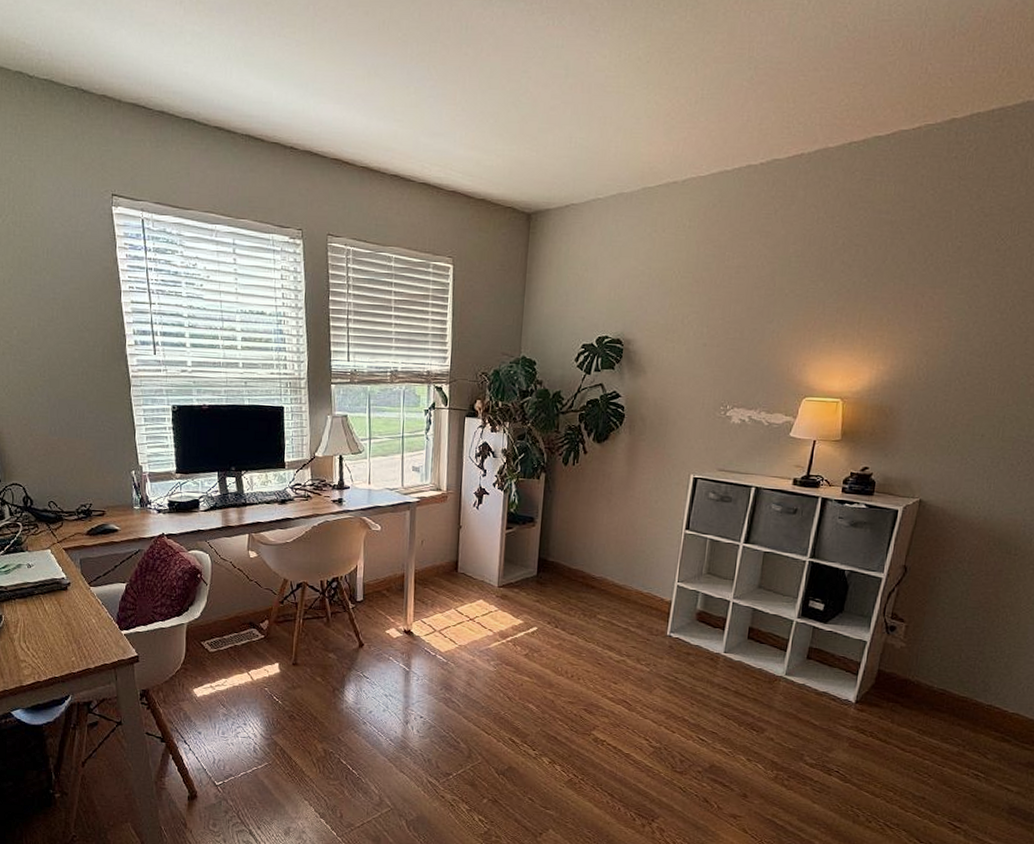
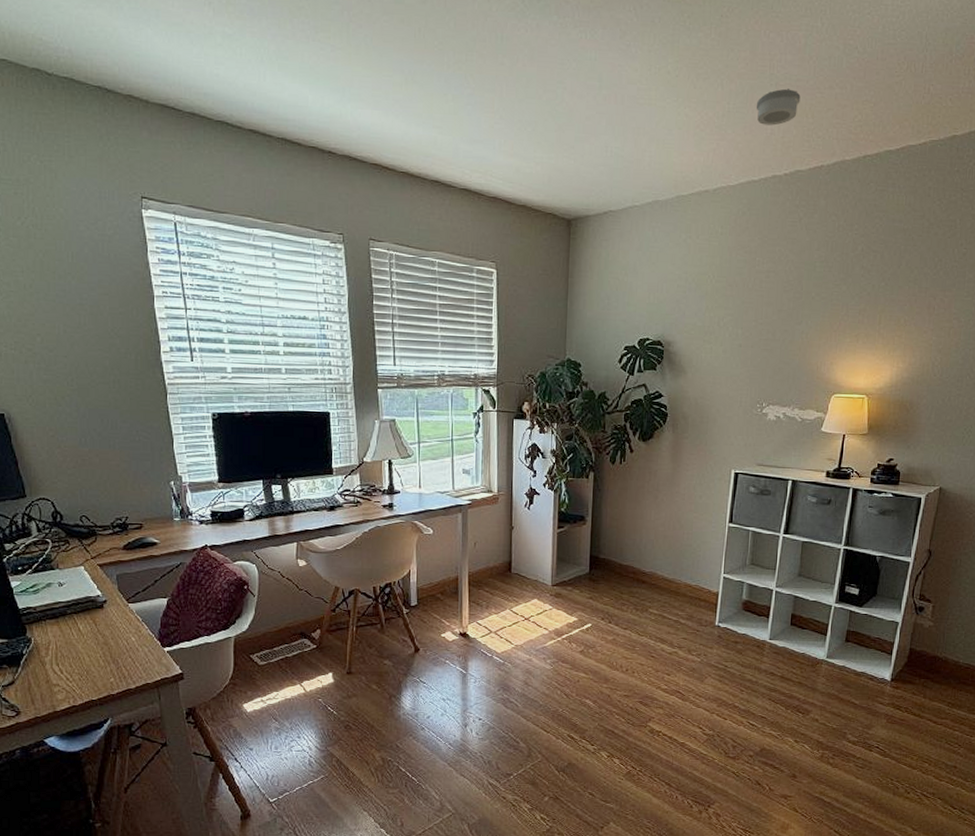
smoke detector: none [732,72,782,112] -> present [756,88,801,126]

